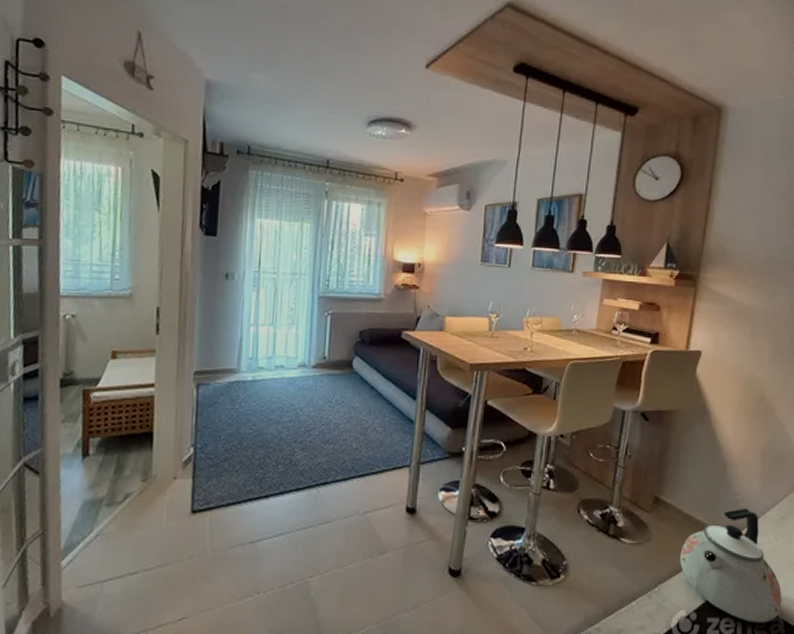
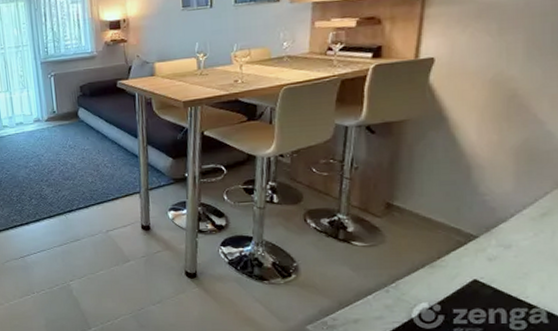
kettle: present [680,508,782,624] -> none [419,208,544,314]

